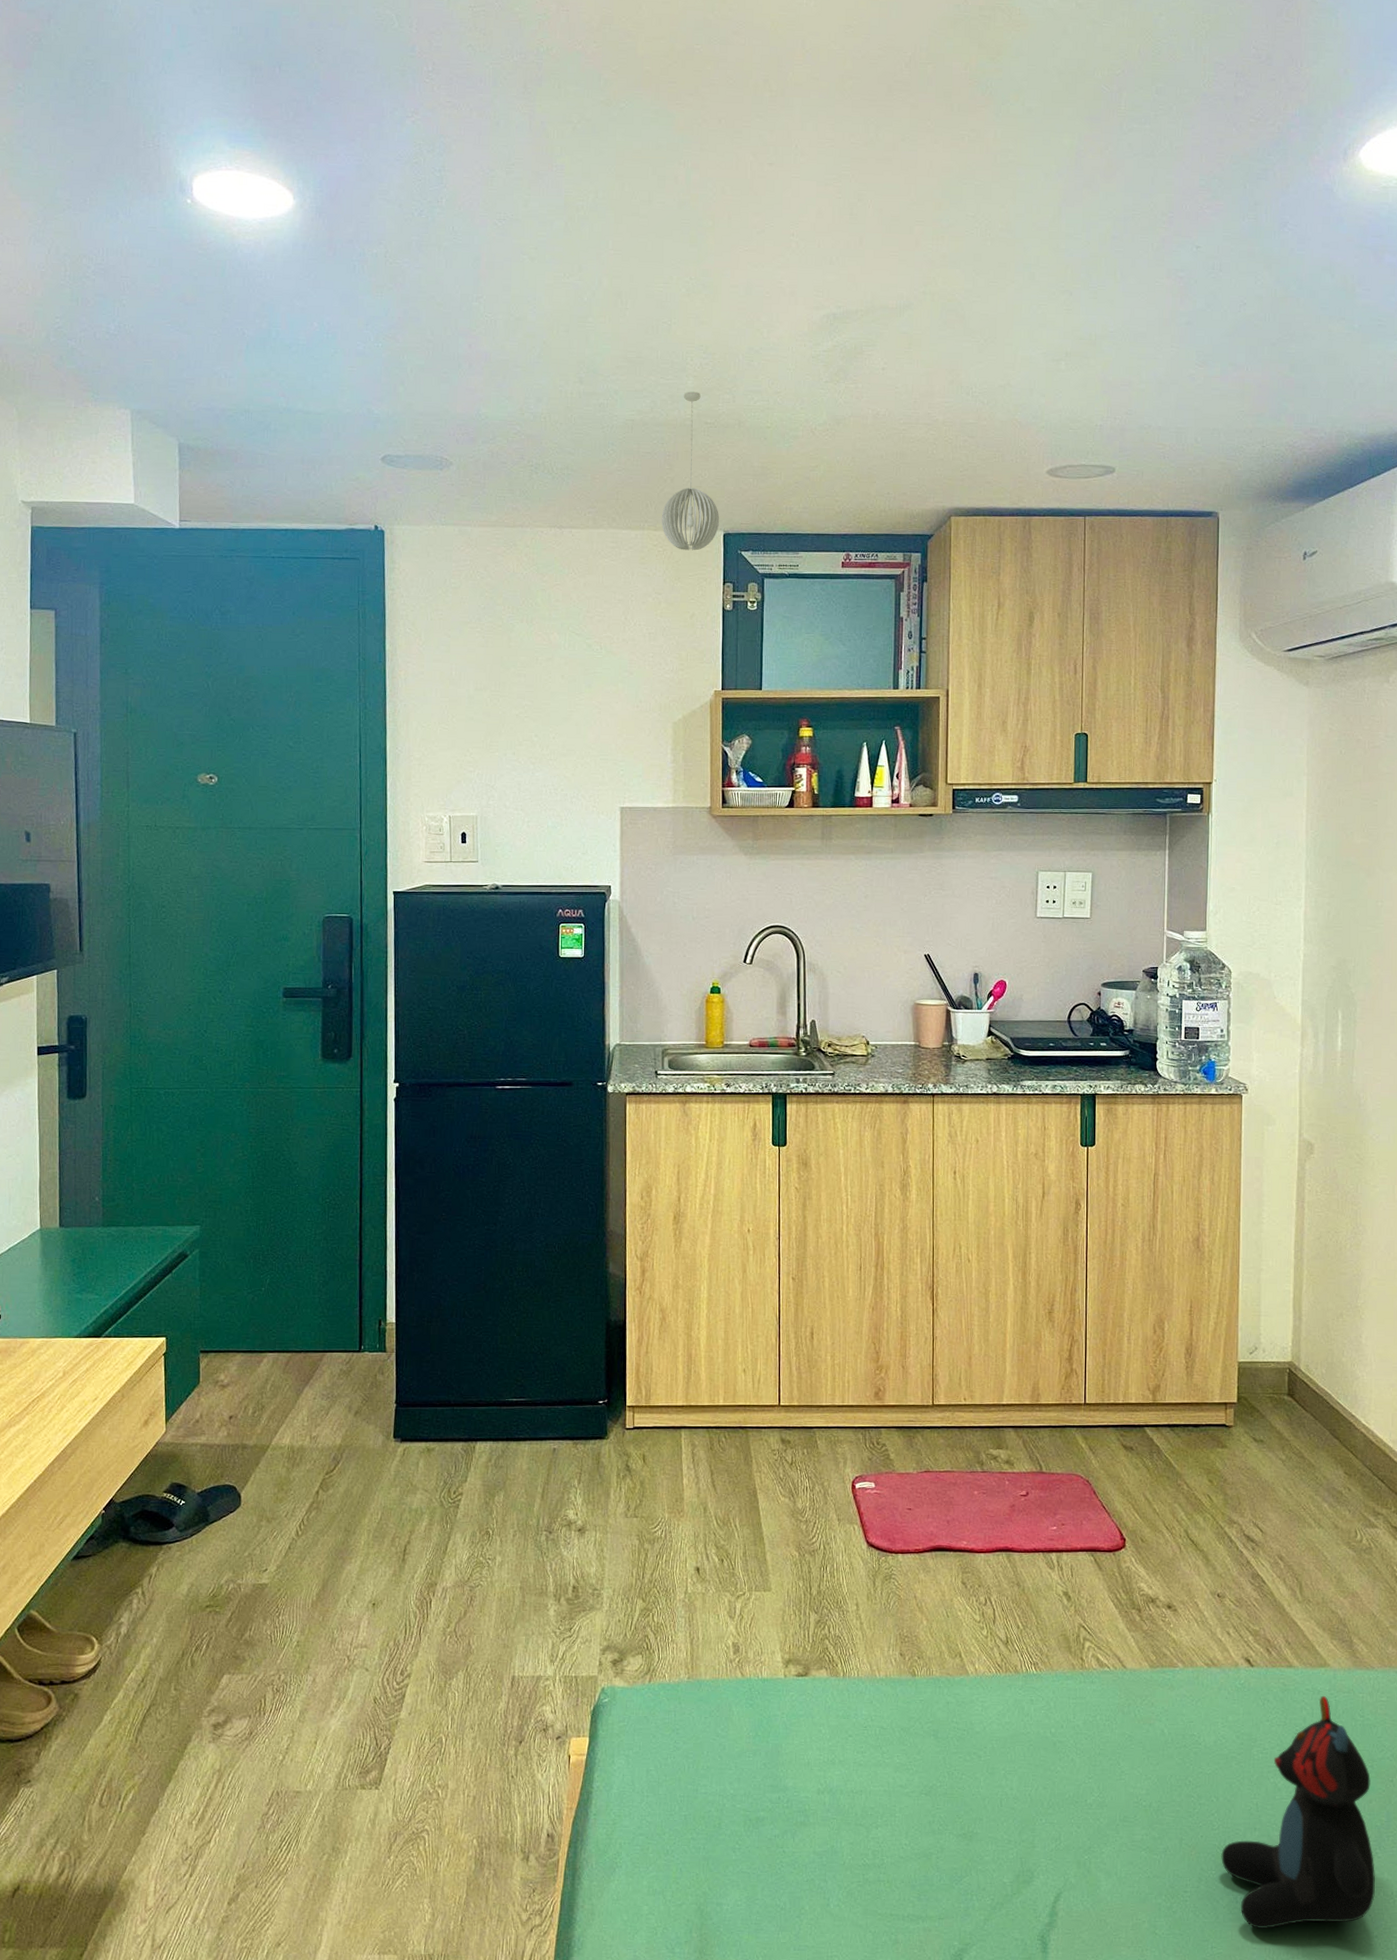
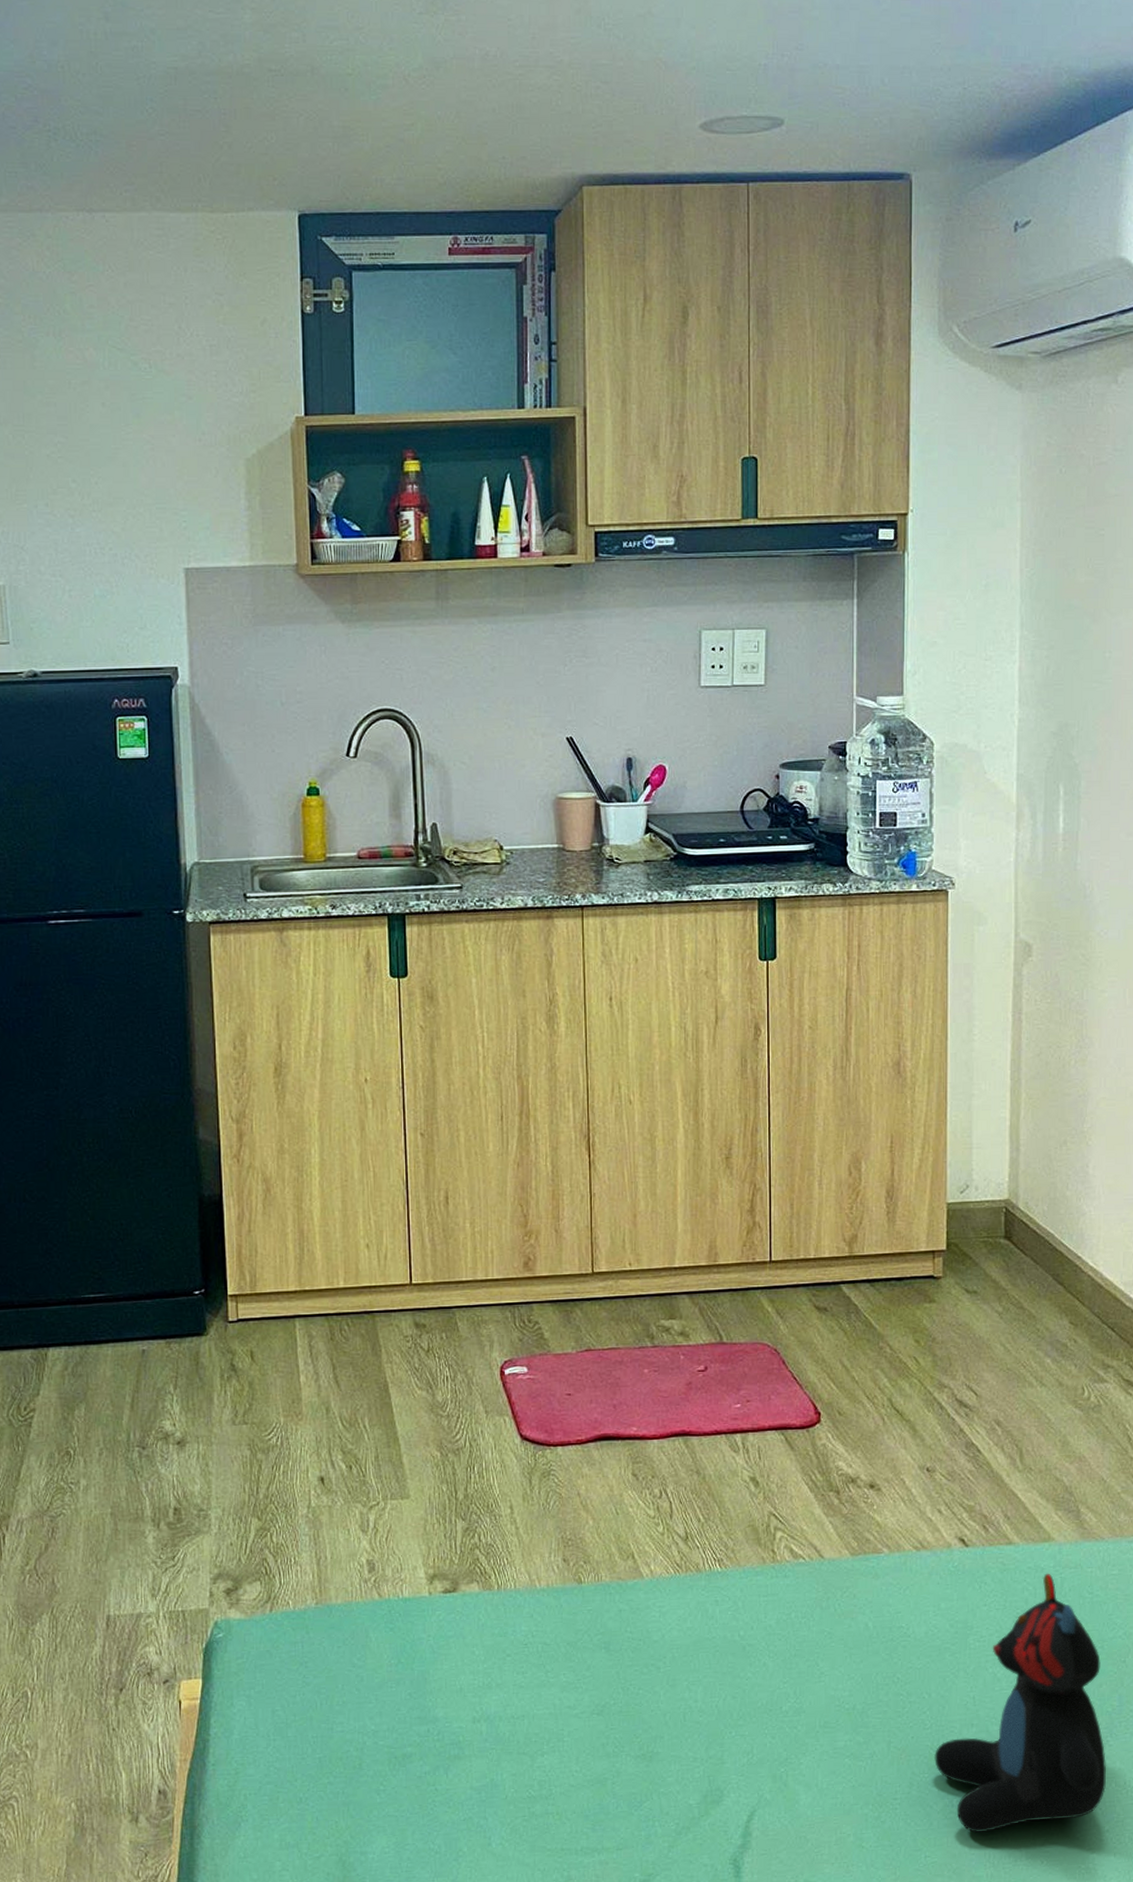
pendant light: present [661,391,720,551] -> none [218,29,293,238]

